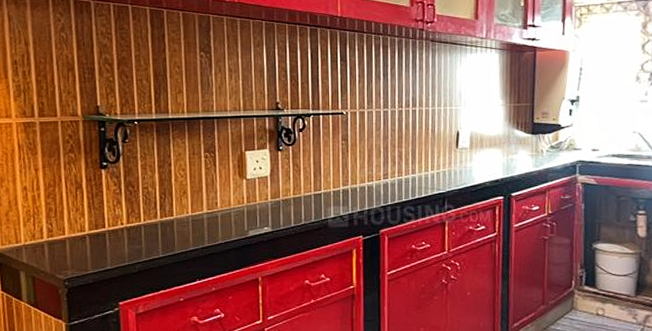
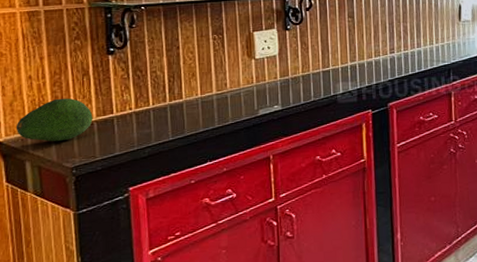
fruit: none [11,210,85,254] -> present [16,98,93,142]

